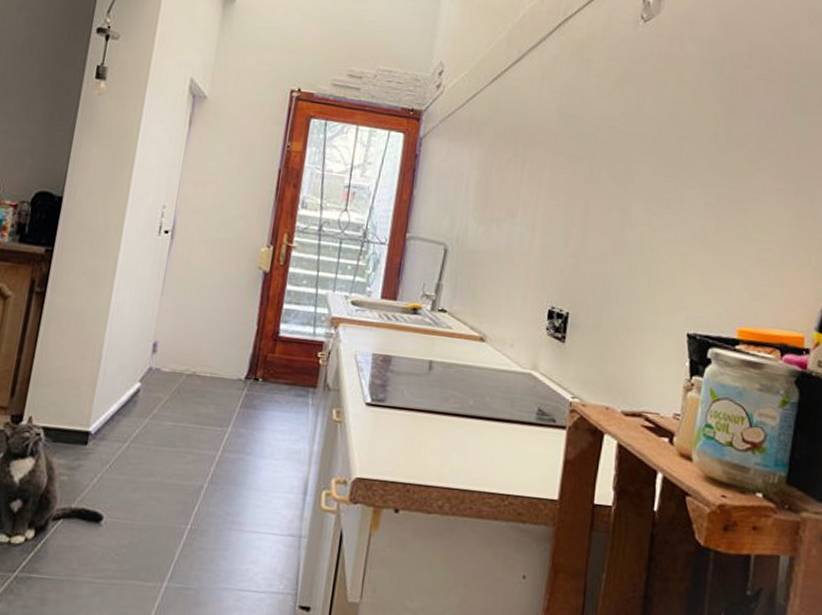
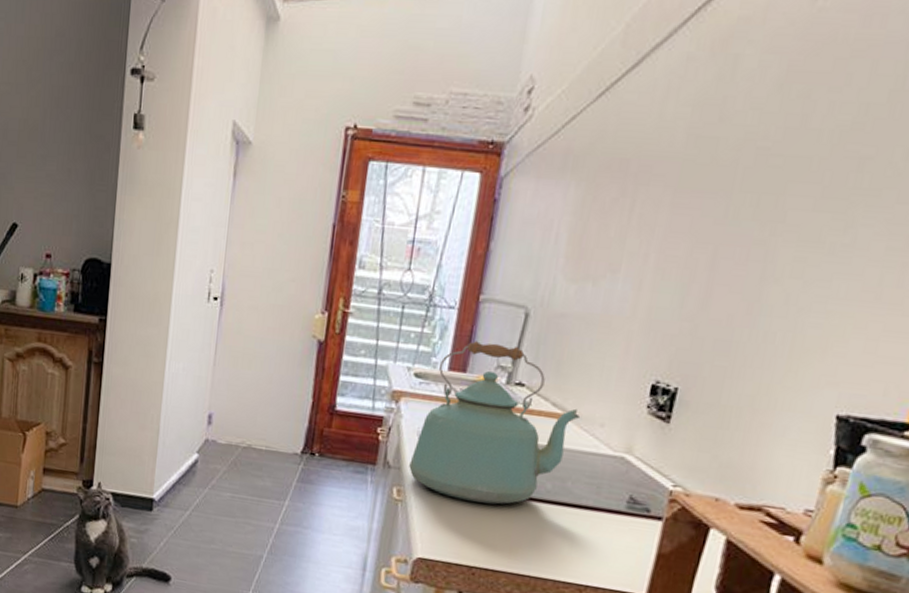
kettle: none [347,273,494,422] -> present [409,341,581,505]

